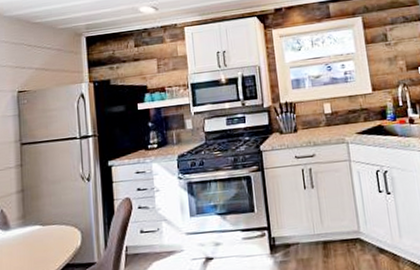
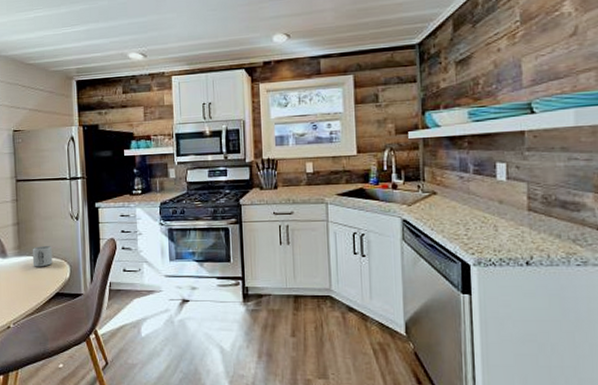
mug: none [38,212,62,238] -> present [32,246,53,267]

